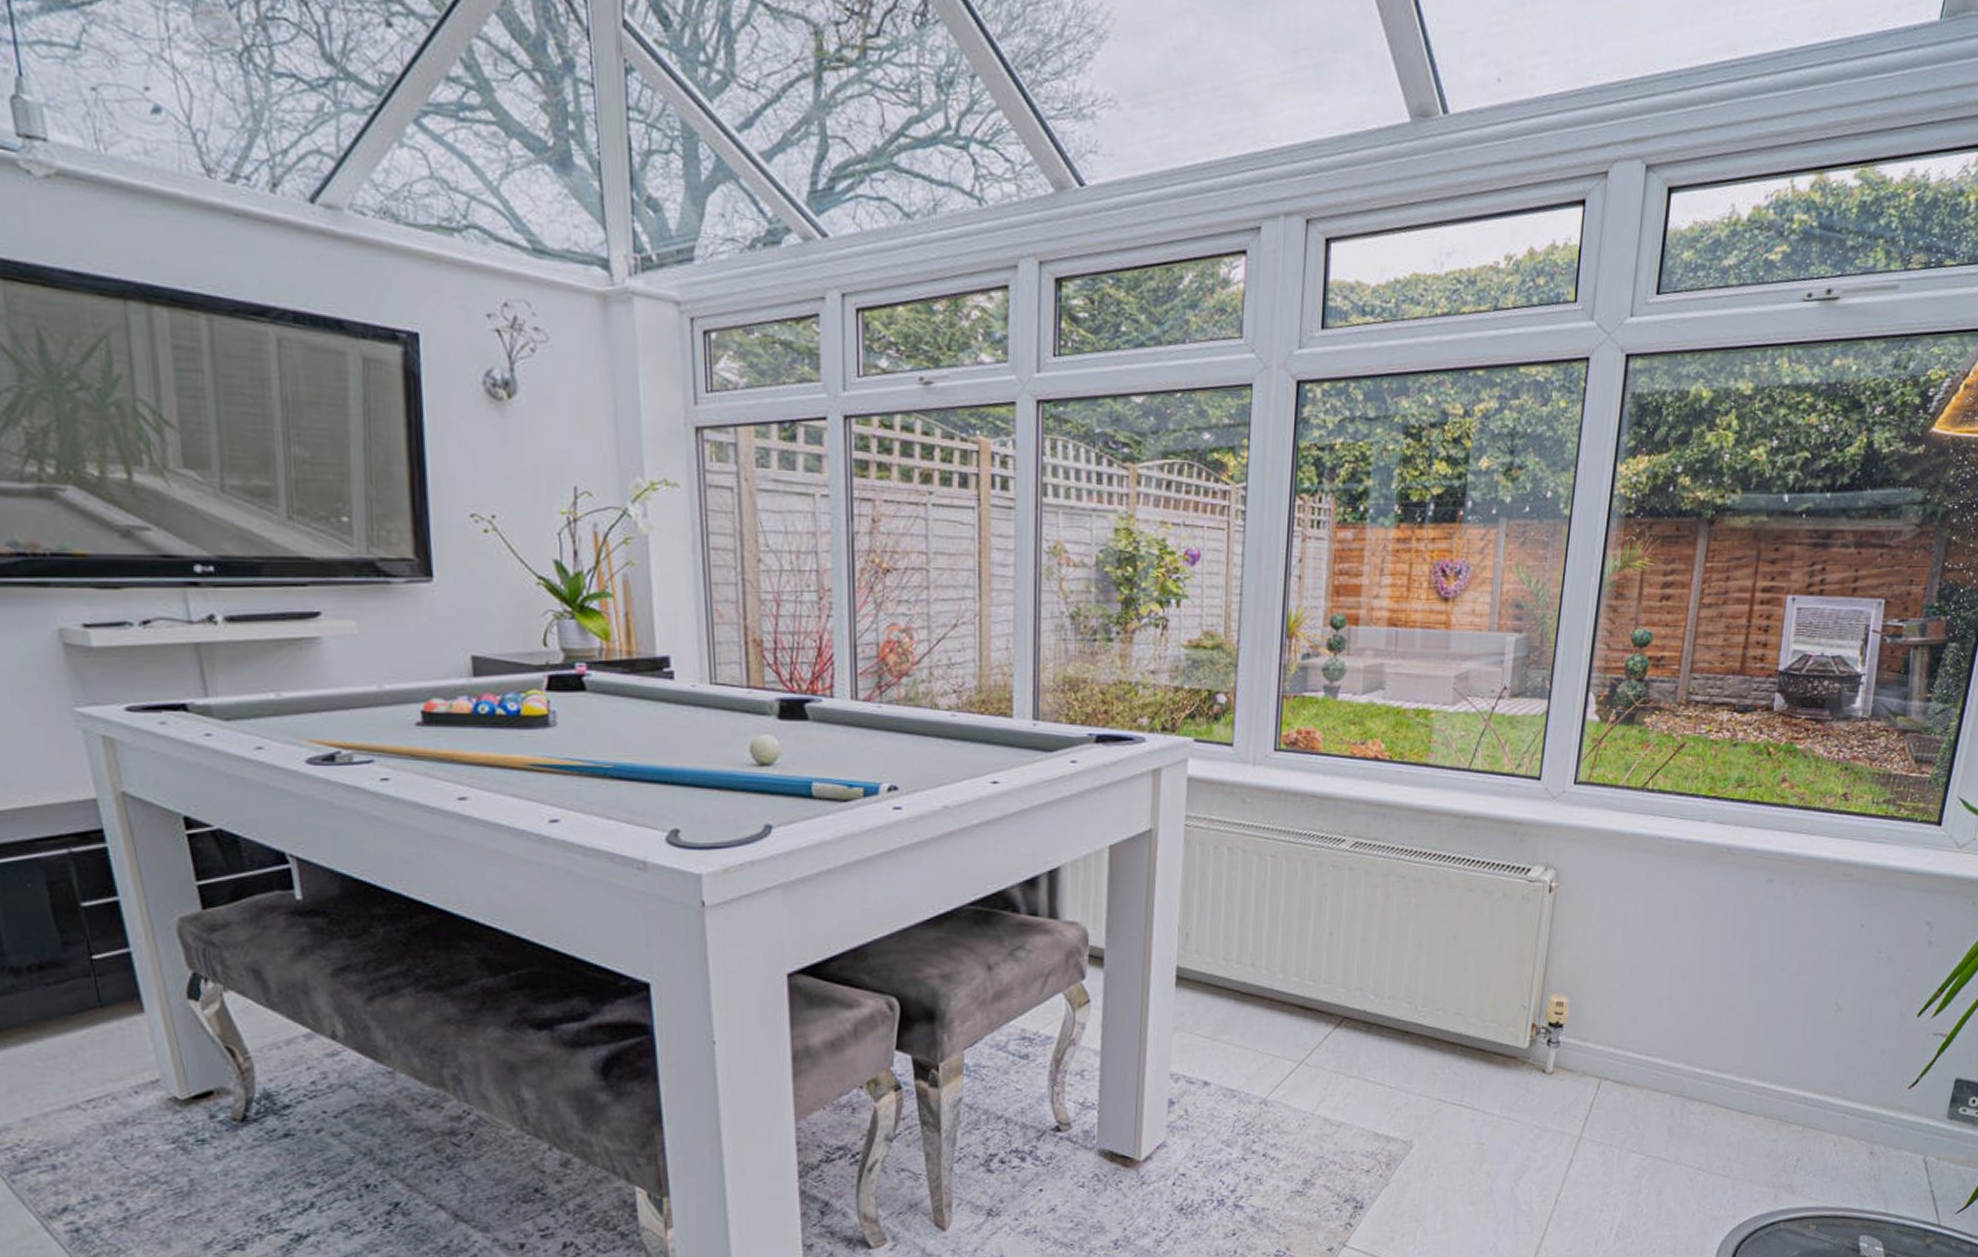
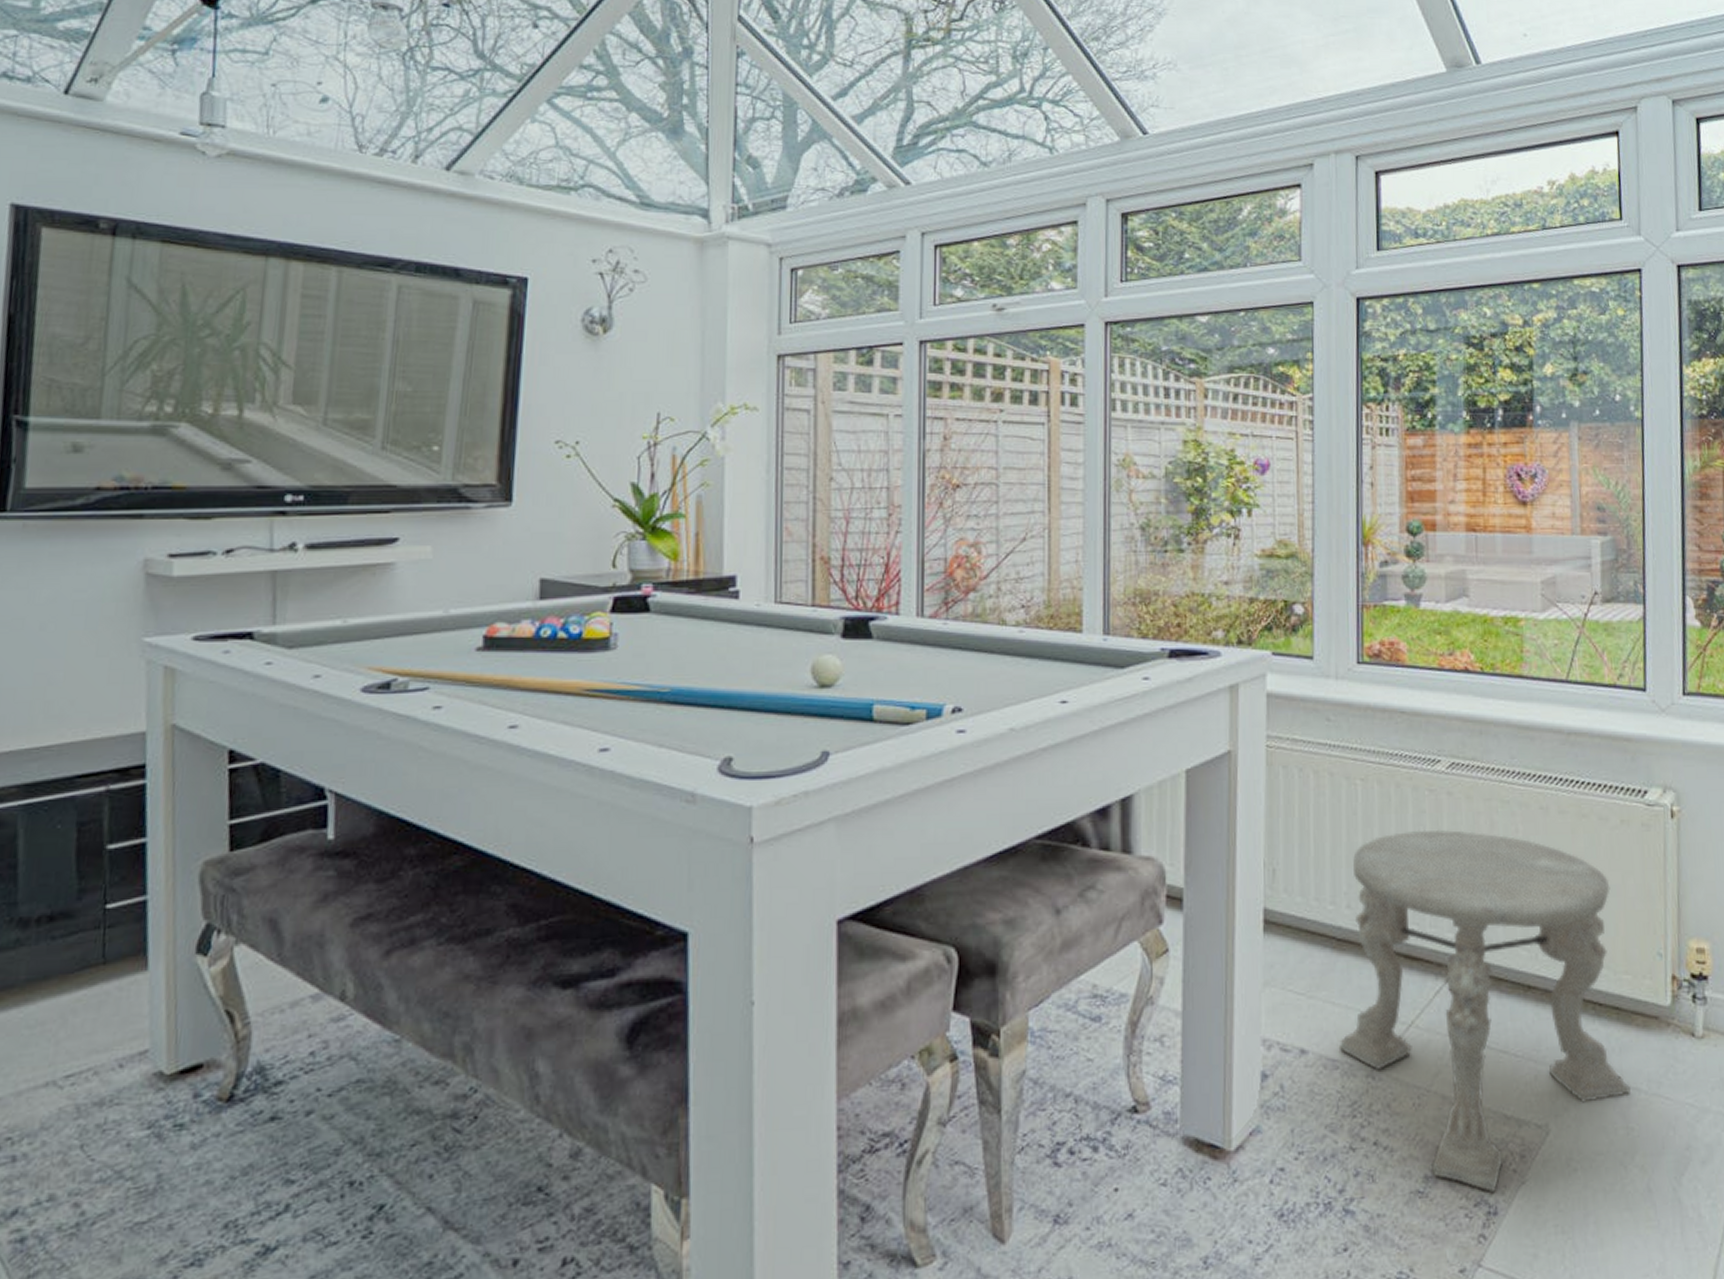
side table: none [1237,900,1487,1193] -> present [1338,829,1630,1194]

